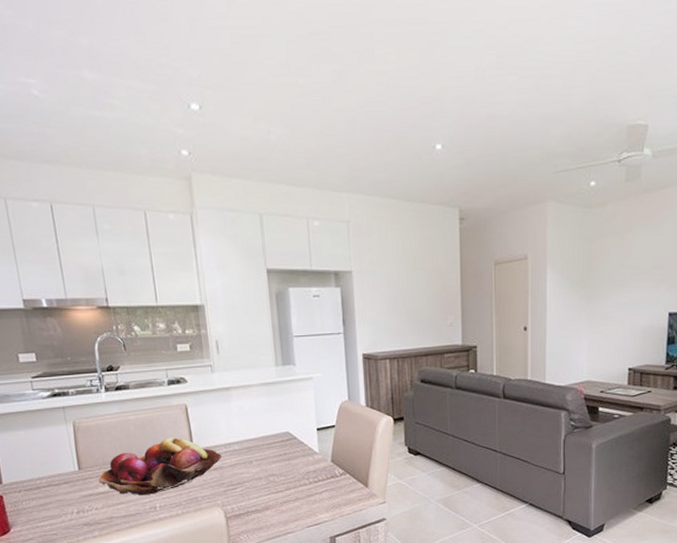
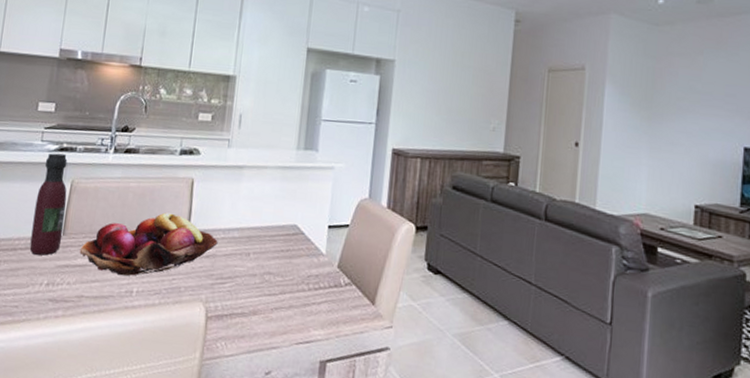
wine bottle: none [42,399,80,490] -> present [29,153,68,256]

